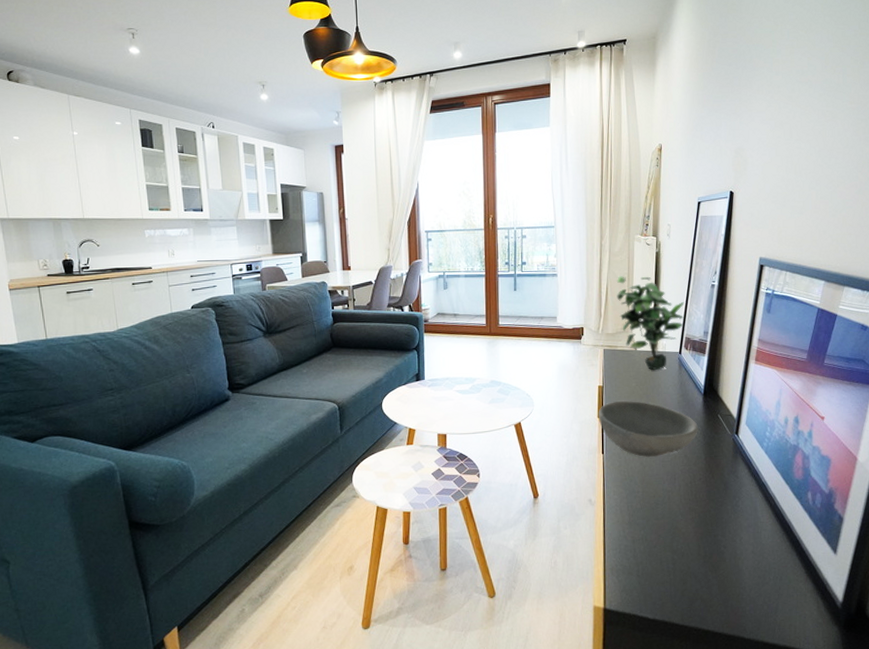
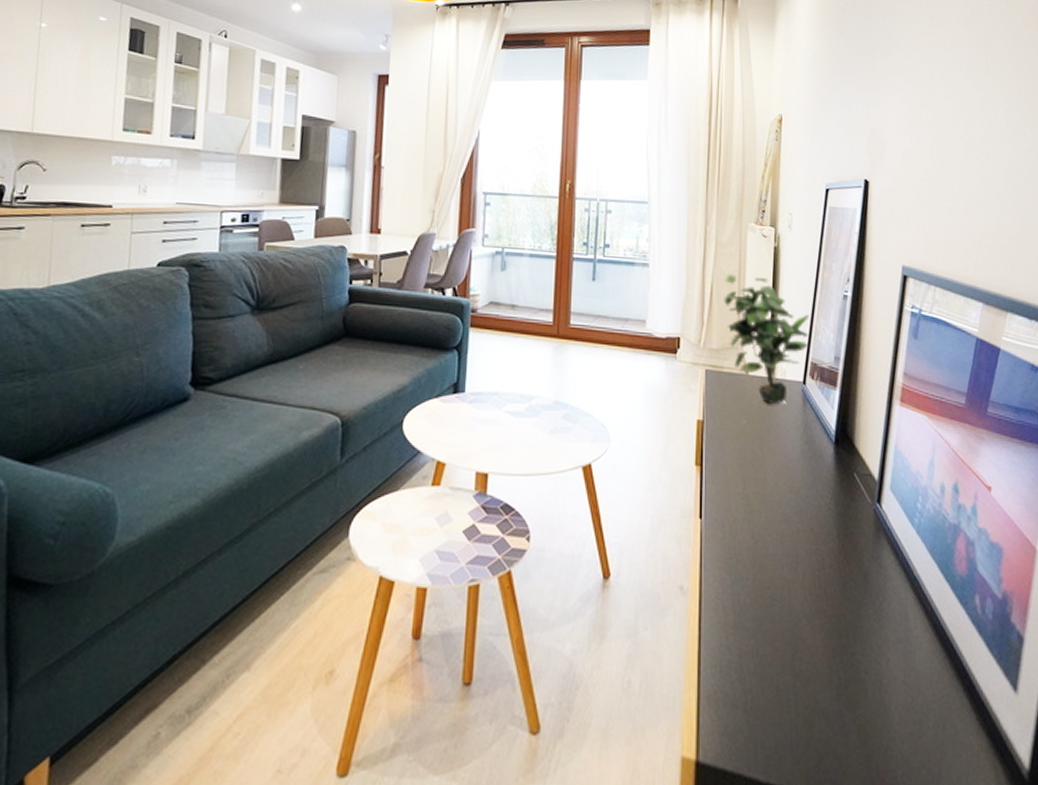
bowl: present [598,401,698,457] -> none [696,444,828,528]

